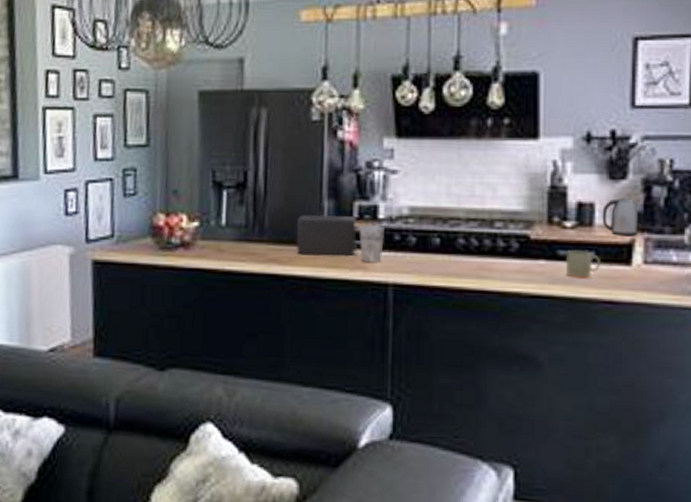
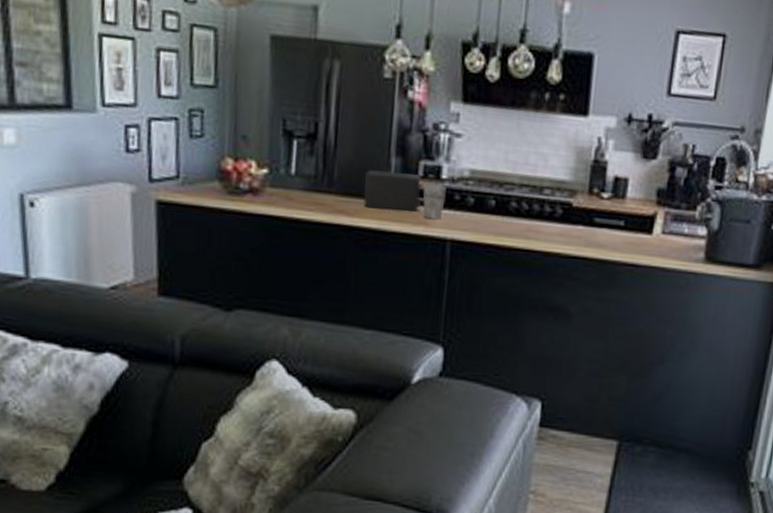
mug: present [565,249,600,279] -> none [599,218,628,244]
kettle: present [602,197,639,236] -> none [633,175,664,210]

